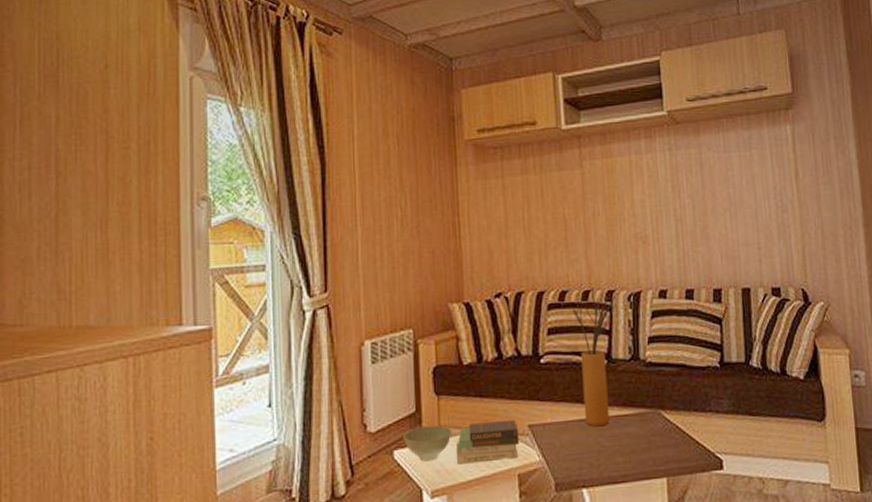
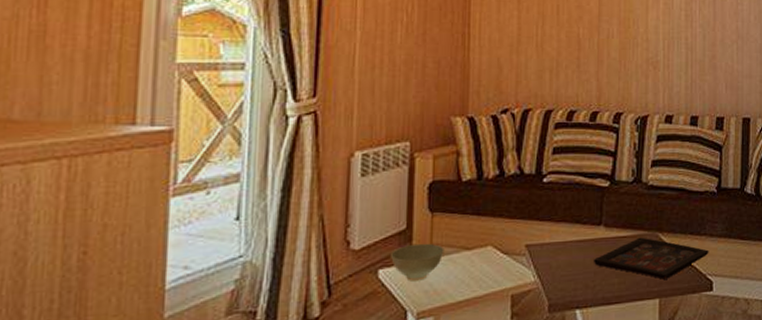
books: present [457,420,520,465] -> none [448,240,516,285]
vase: present [573,287,618,427] -> none [580,109,626,248]
decorative tray: none [597,415,716,458] -> present [594,237,709,279]

